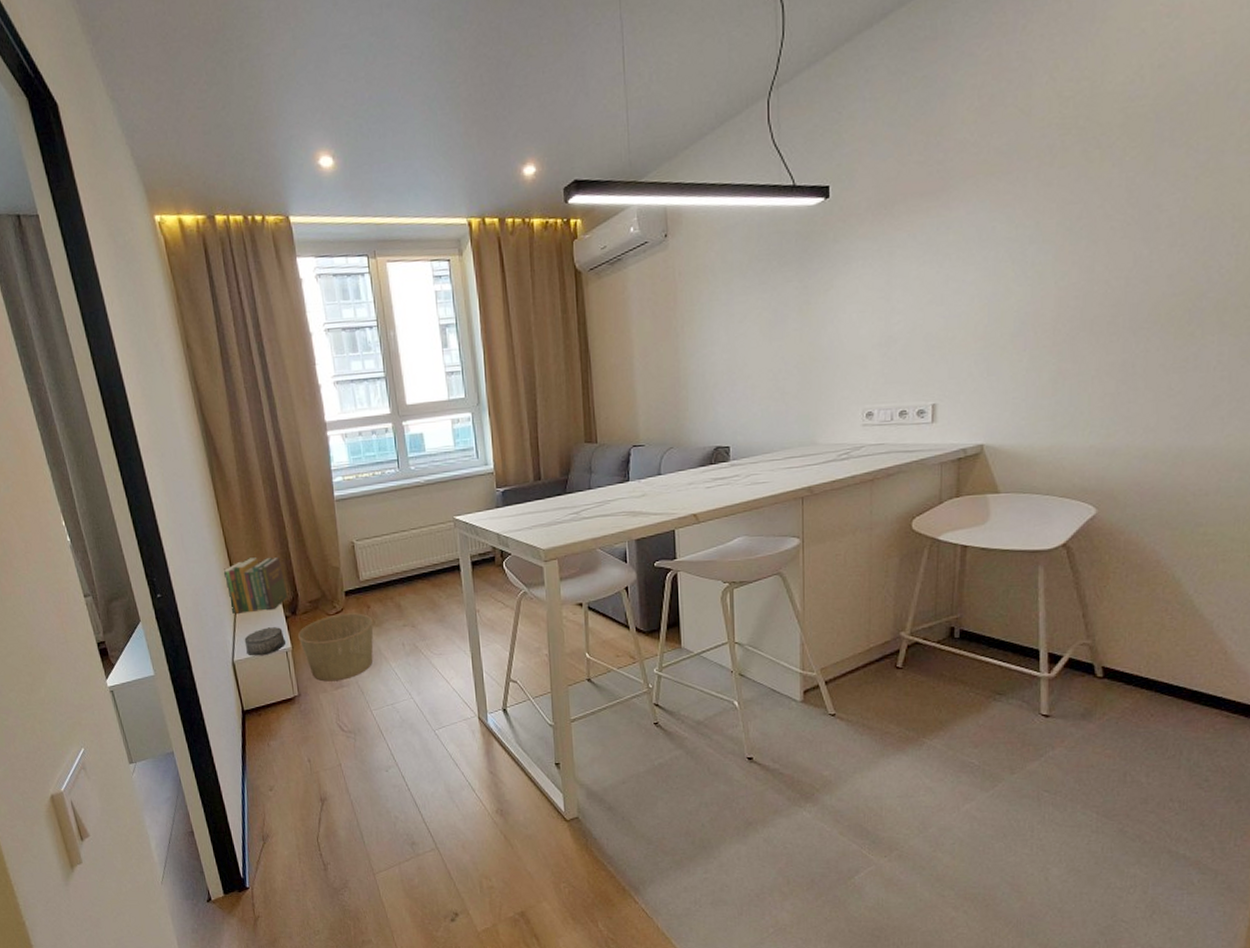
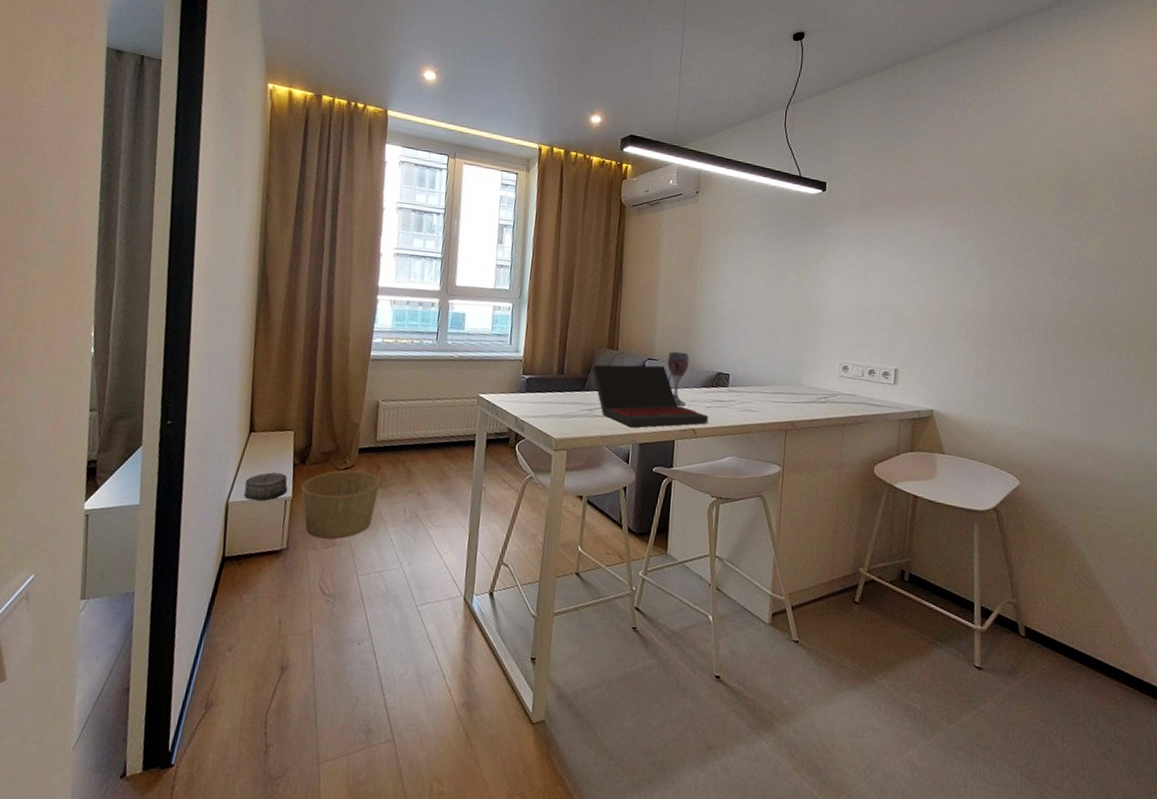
books: present [222,557,288,614] -> none [239,400,303,455]
laptop: none [571,450,711,525] -> present [592,364,709,428]
cup: none [654,431,682,492] -> present [667,351,690,406]

